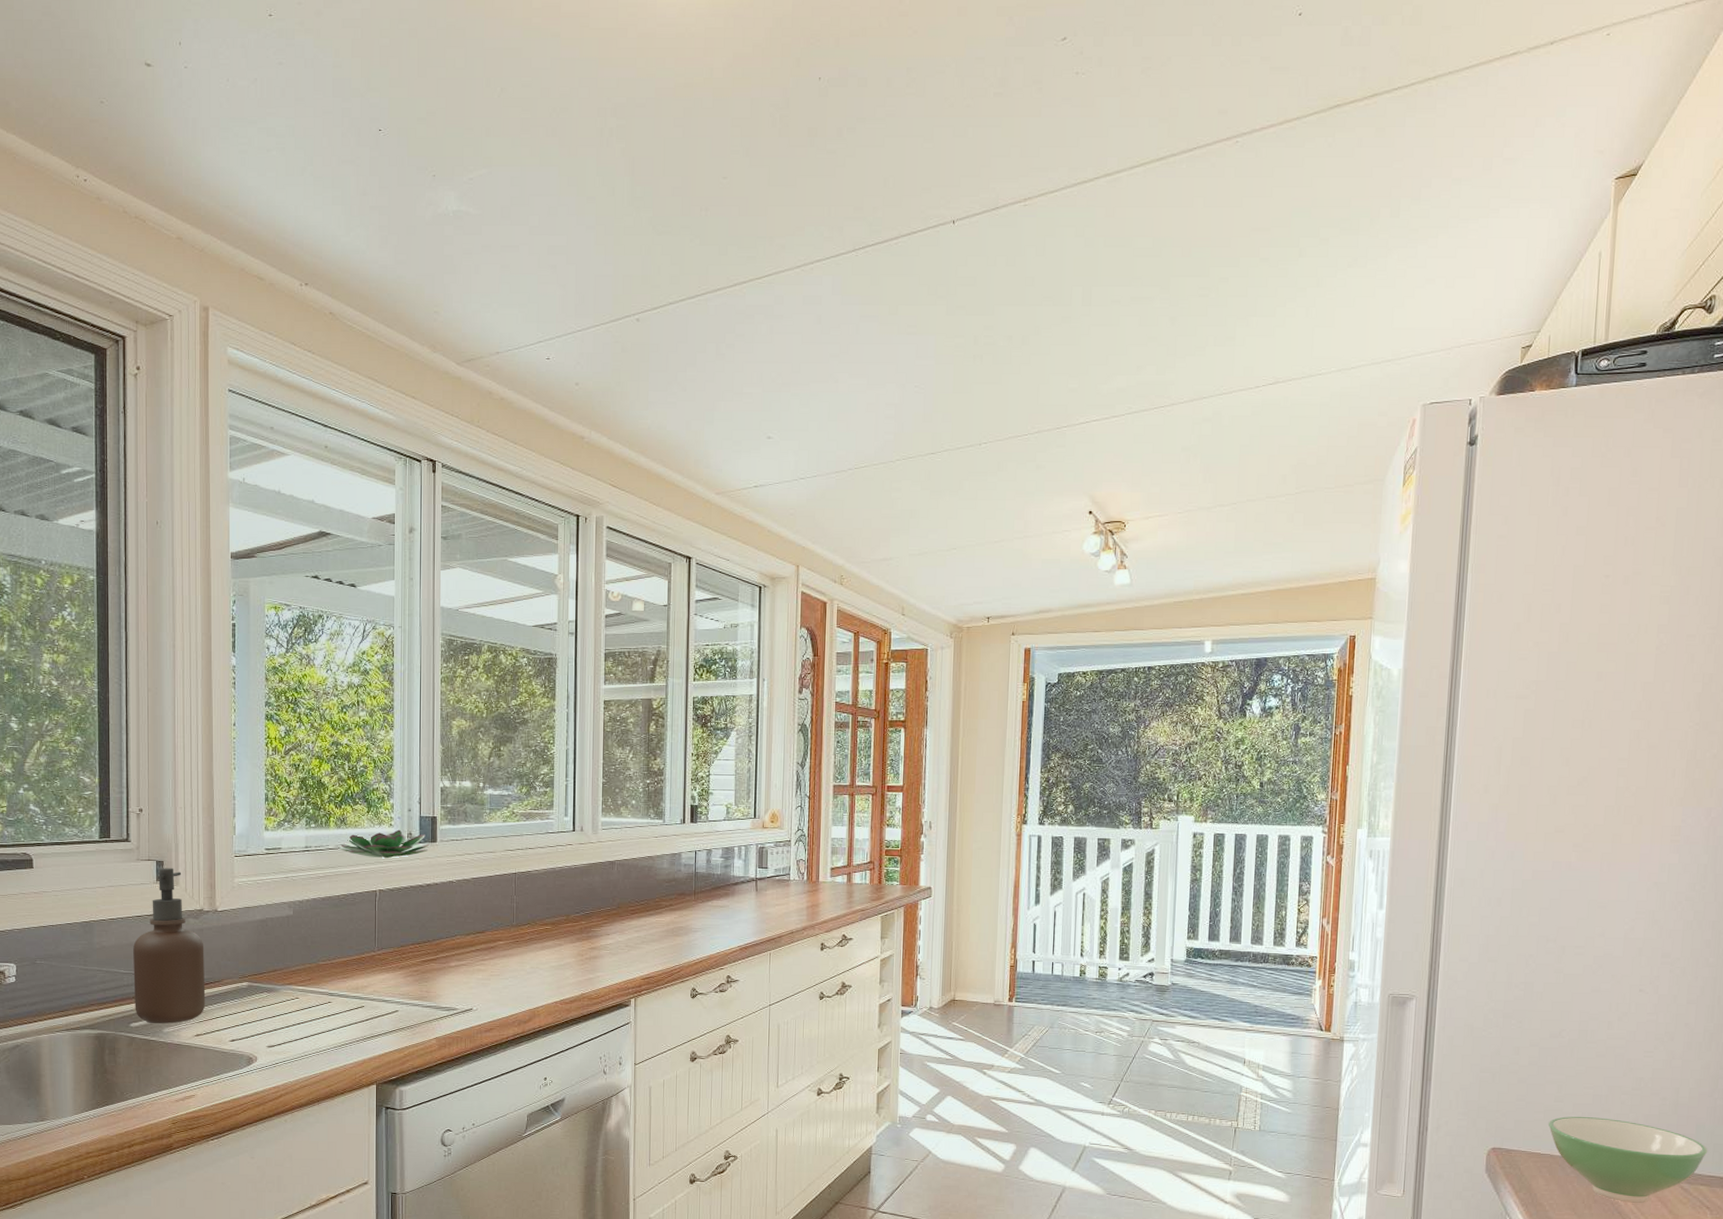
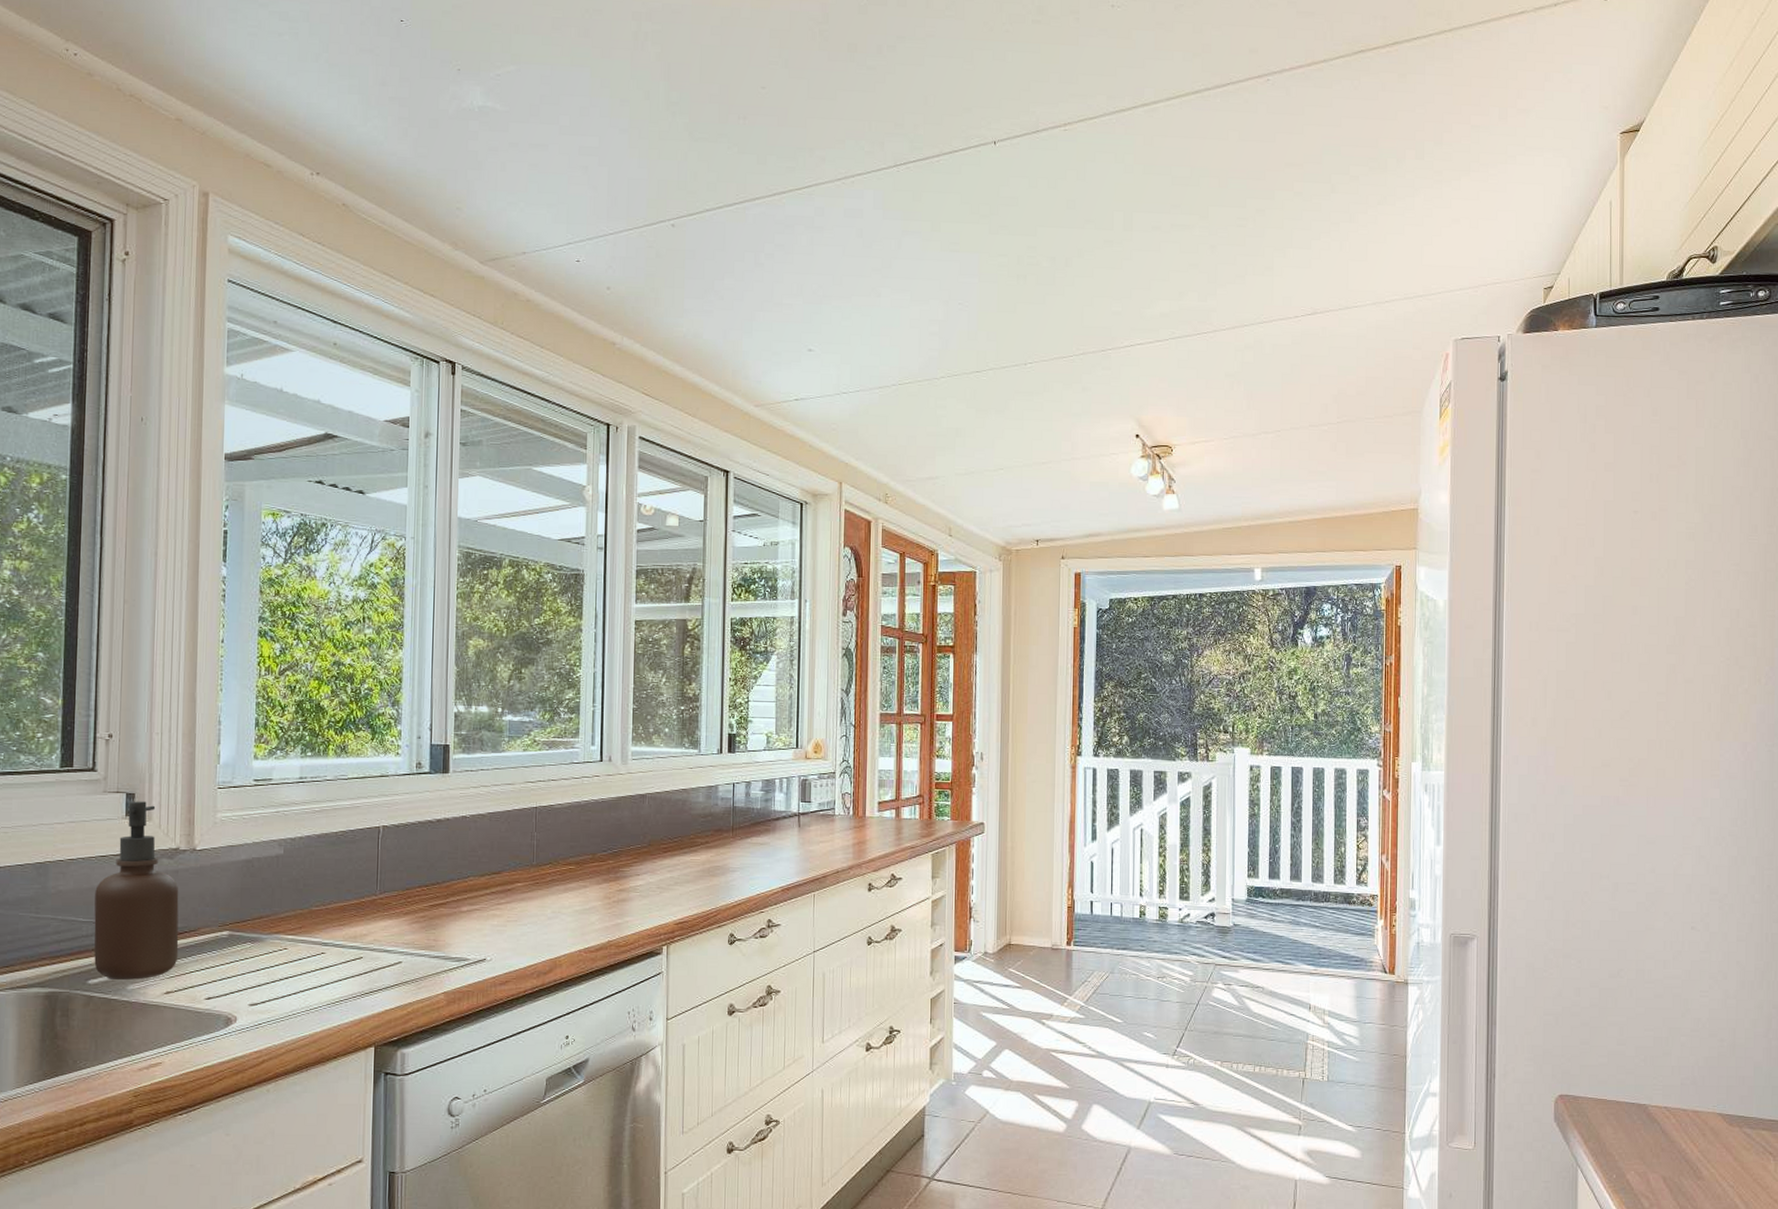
succulent plant: present [339,829,430,859] -> none [338,759,441,791]
bowl: present [1547,1116,1708,1203] -> none [1612,1060,1767,1150]

